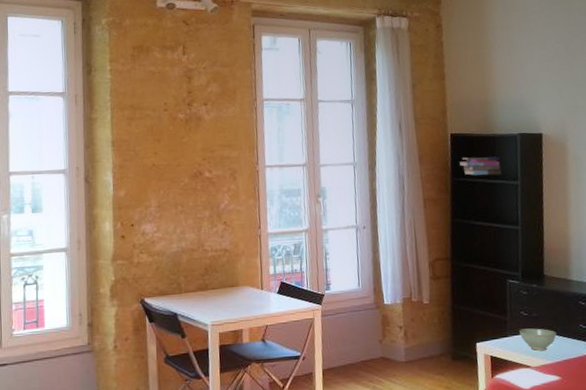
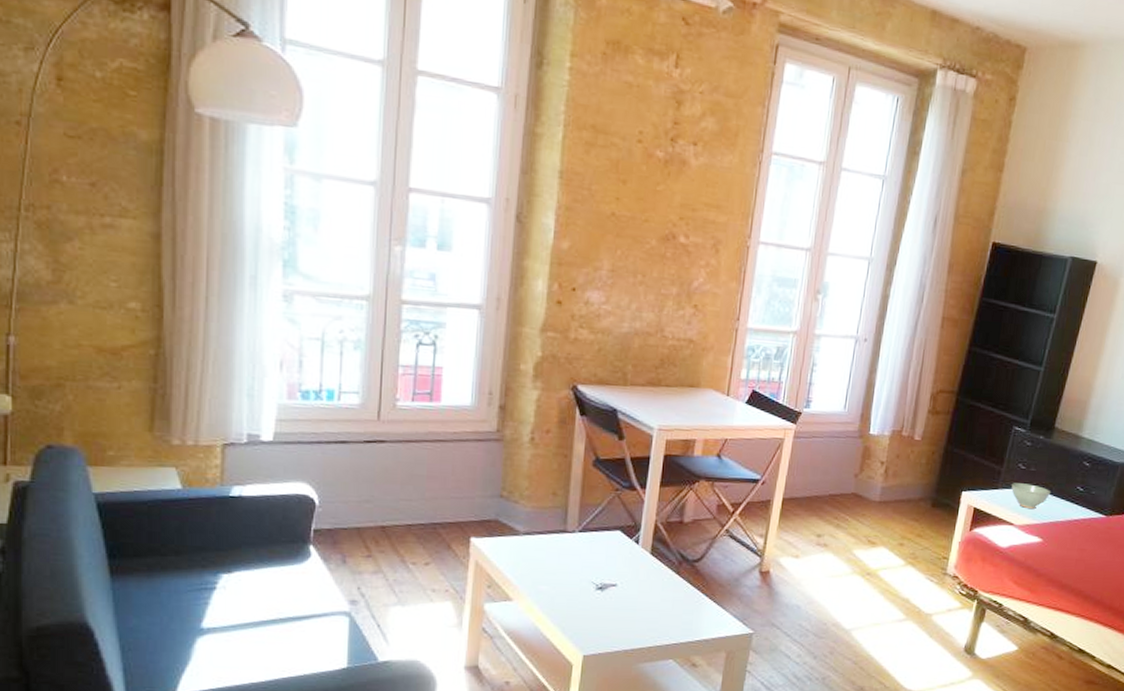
books: present [459,156,502,176] -> none [994,275,1042,303]

